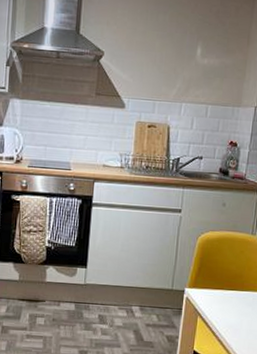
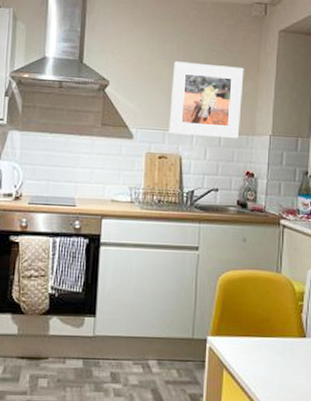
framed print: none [158,32,235,110] -> present [169,61,244,139]

